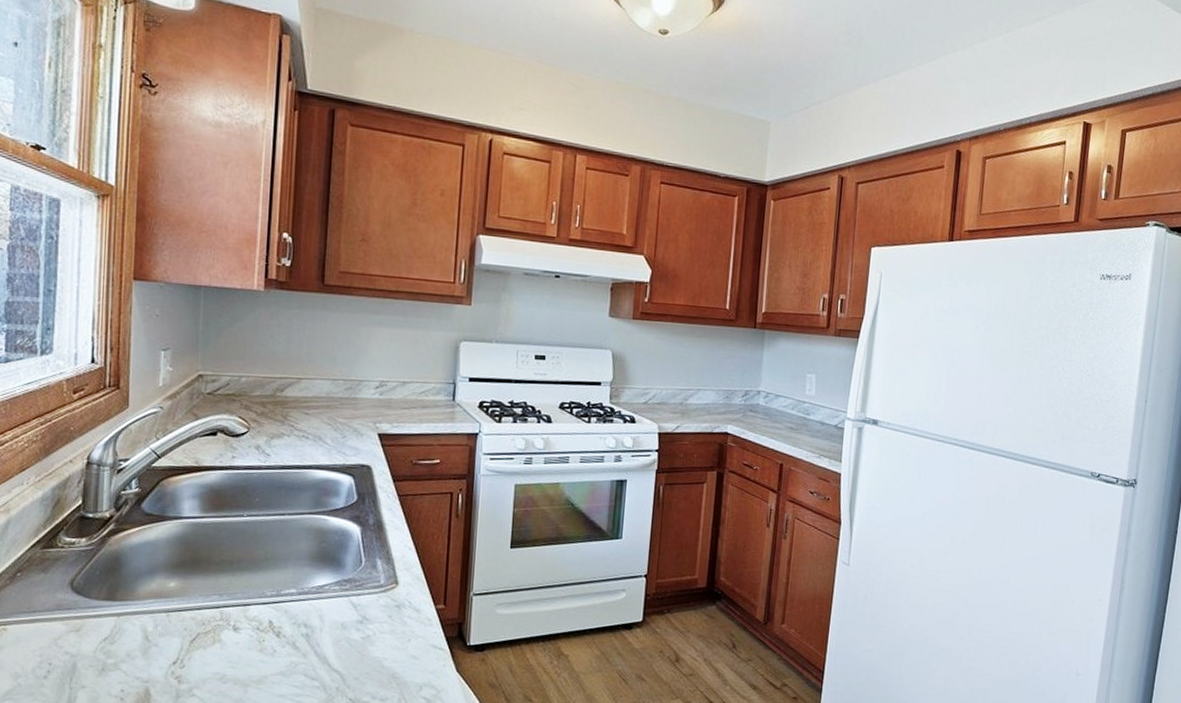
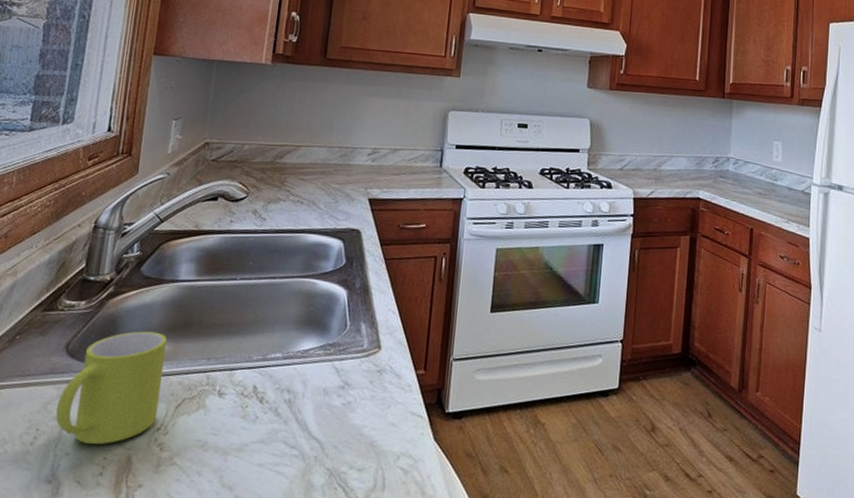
mug: none [67,567,176,678] -> present [56,331,168,445]

